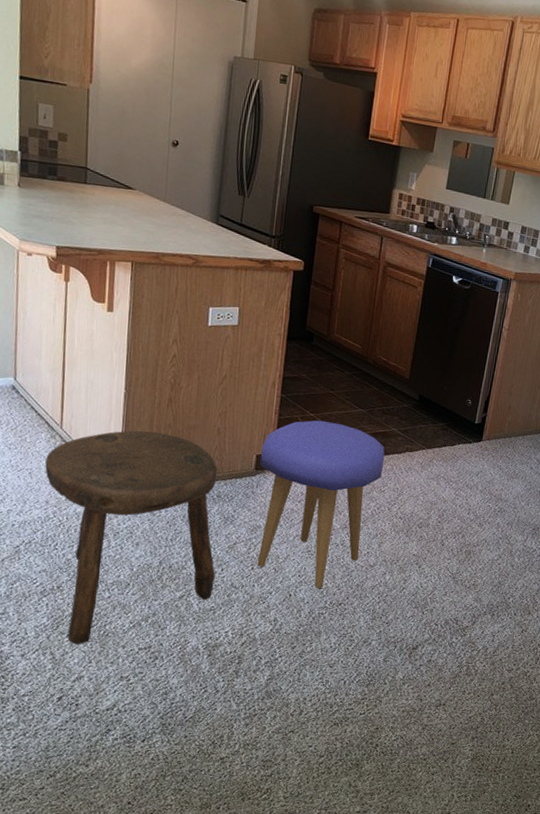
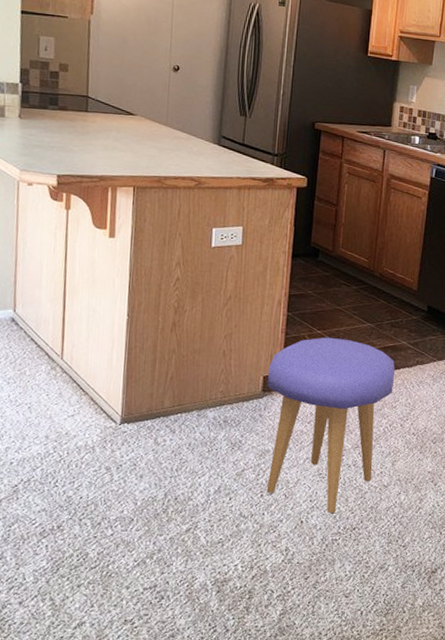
stool: present [45,430,217,645] -> none [45,357,223,588]

